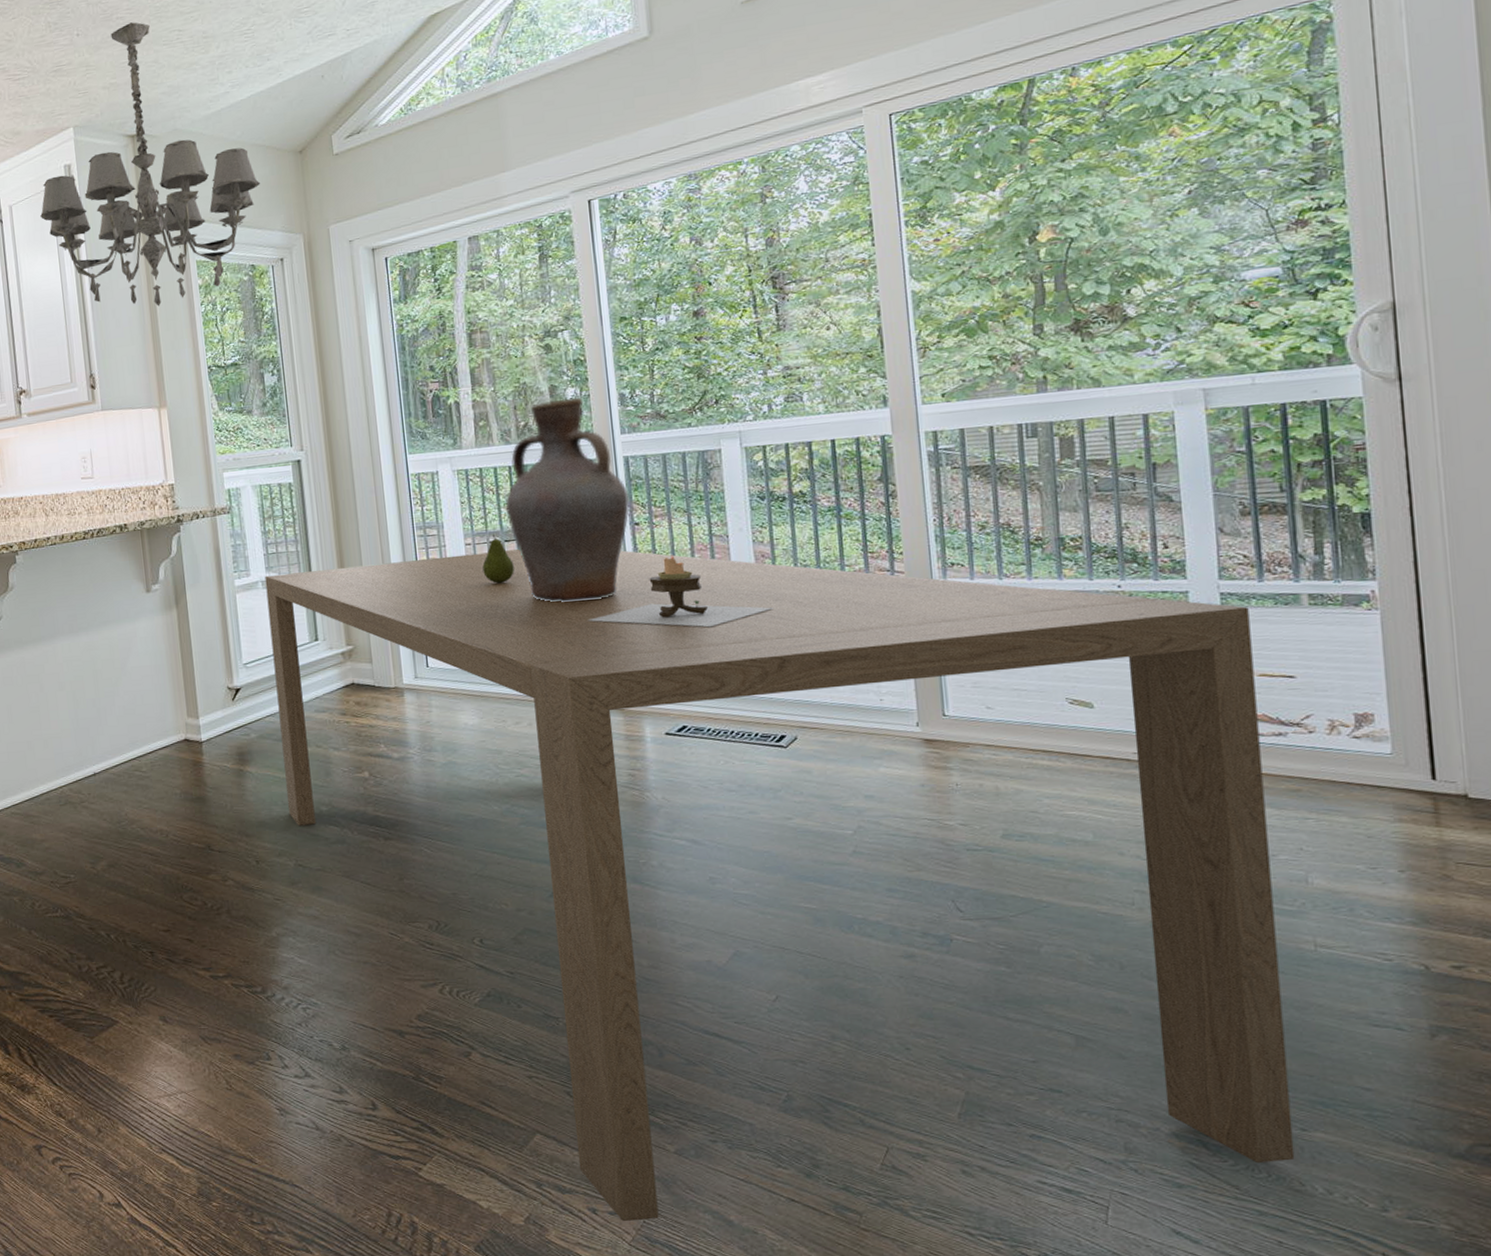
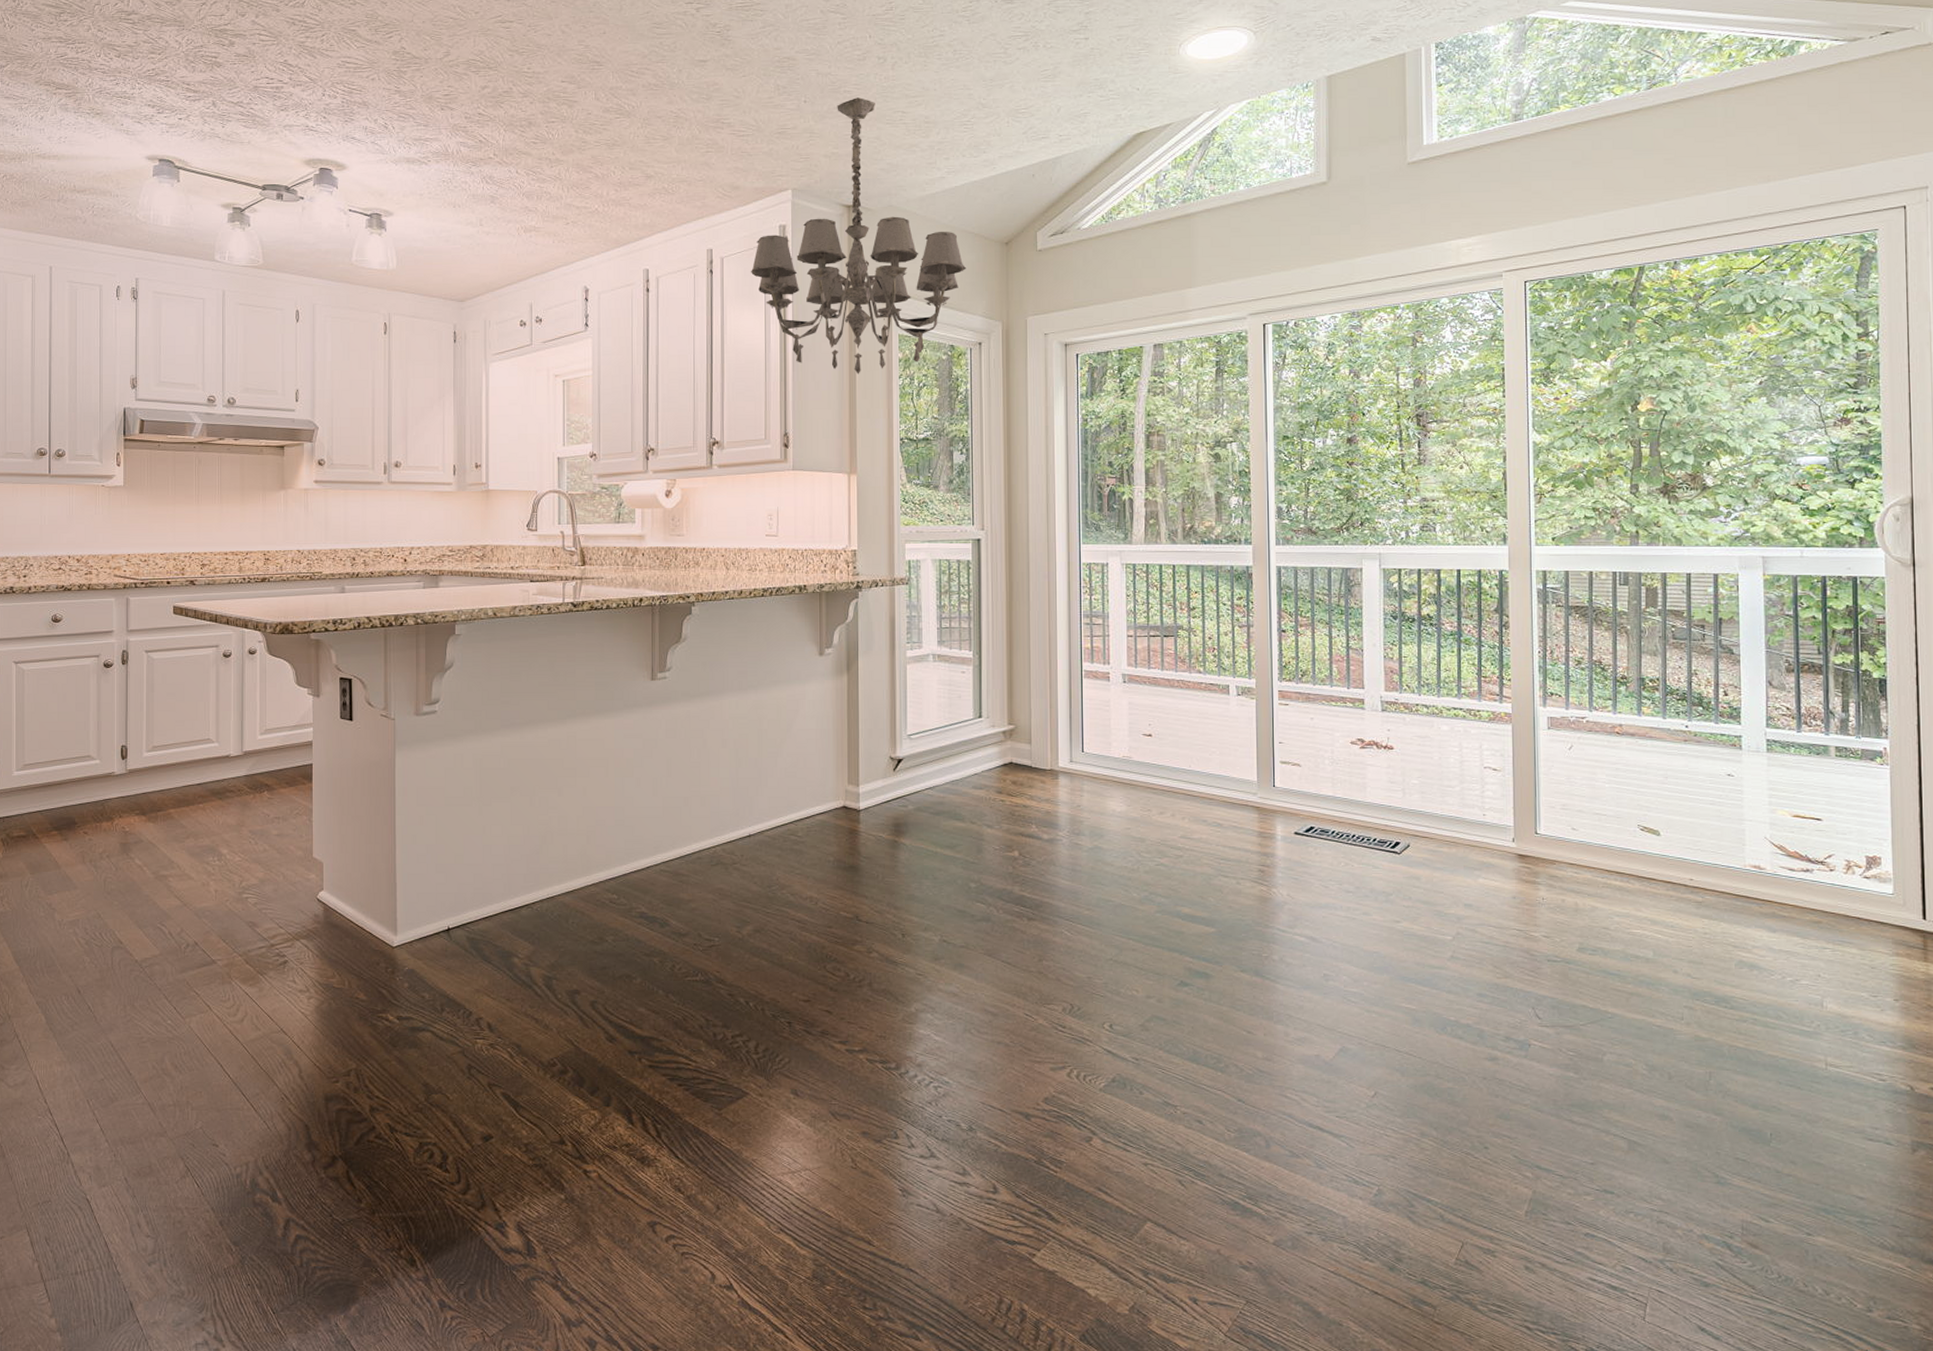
dining table: present [265,549,1295,1222] -> none [936,645,1801,1312]
fruit: present [482,534,514,584] -> none [1142,628,1170,676]
vase: present [506,397,629,603] -> none [1168,506,1278,701]
candle: present [588,555,773,628] -> none [1233,663,1397,735]

